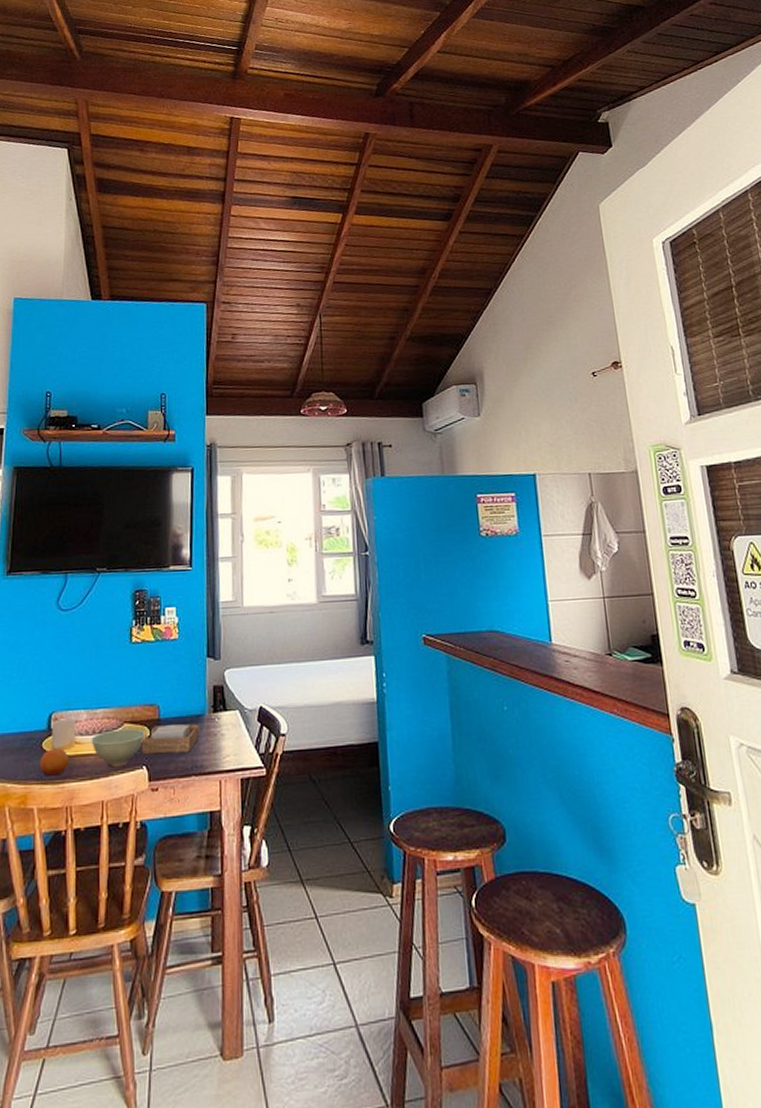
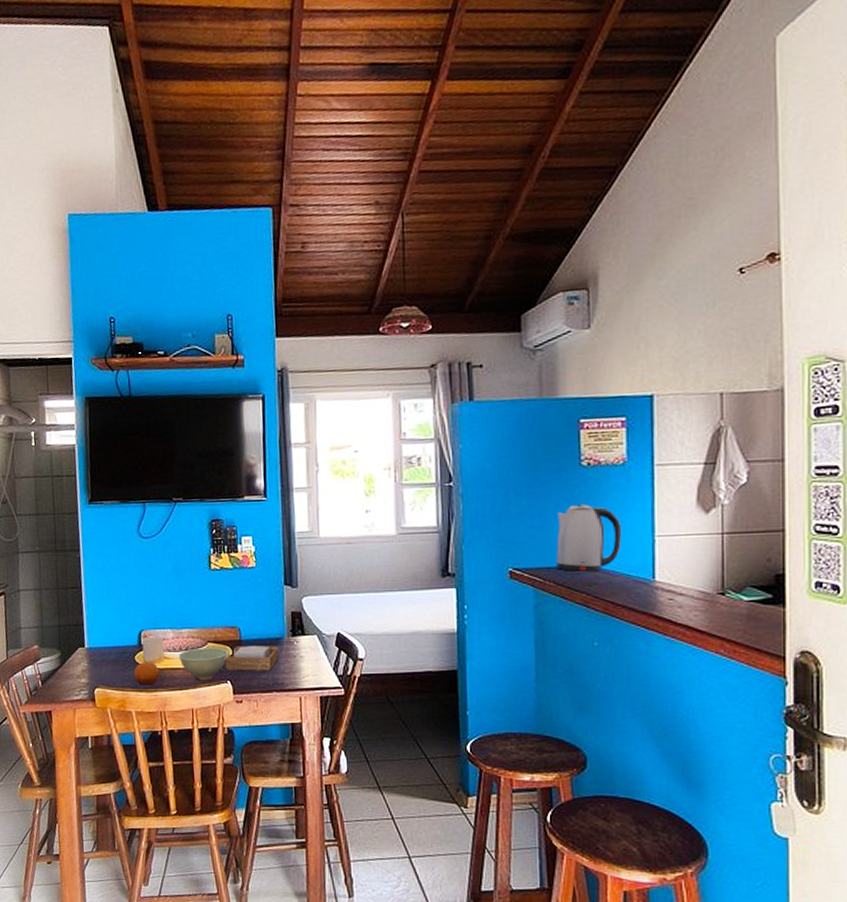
kettle: none [463,571,520,637] -> present [555,503,622,573]

